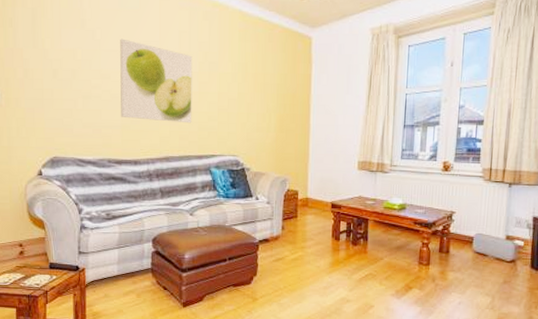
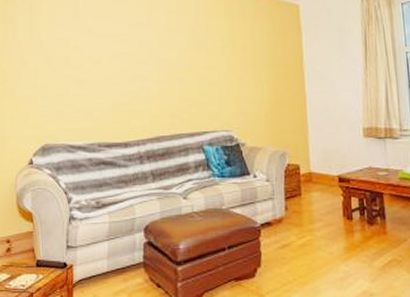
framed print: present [120,39,192,124] -> none [110,24,182,101]

